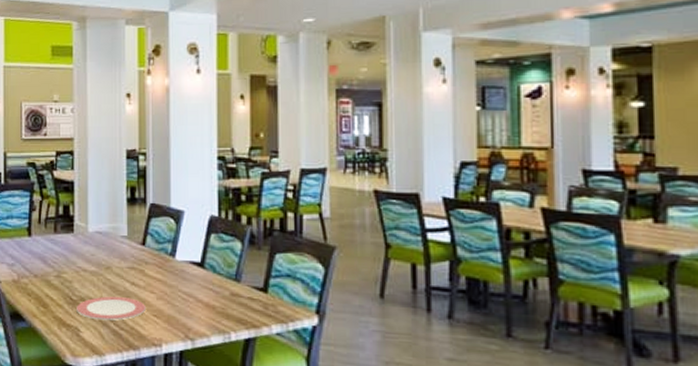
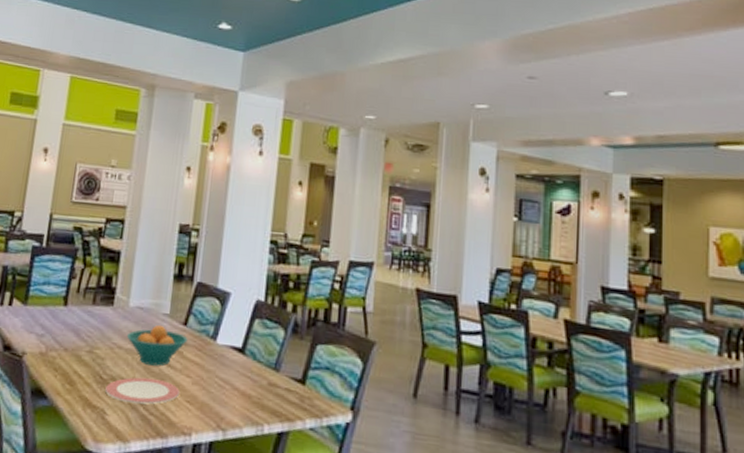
fruit bowl: none [89,246,148,285] -> present [126,324,188,366]

